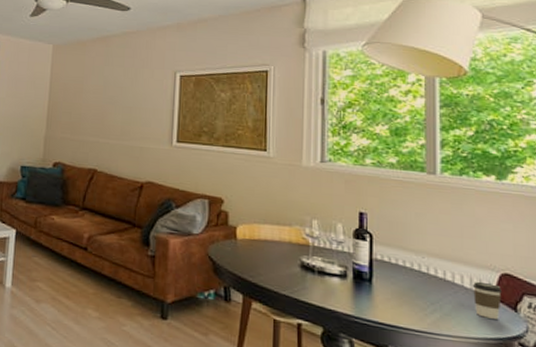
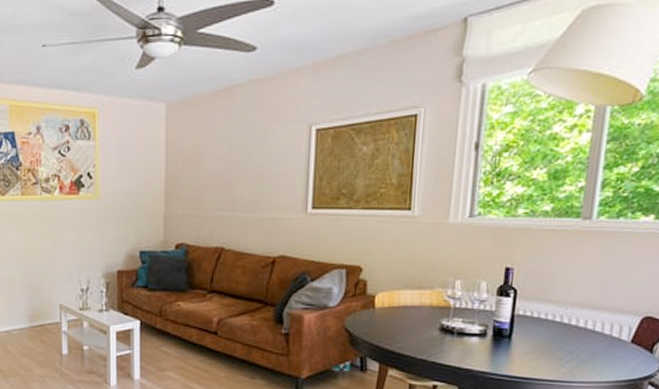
coffee cup: present [472,281,502,319] -> none [611,327,641,362]

